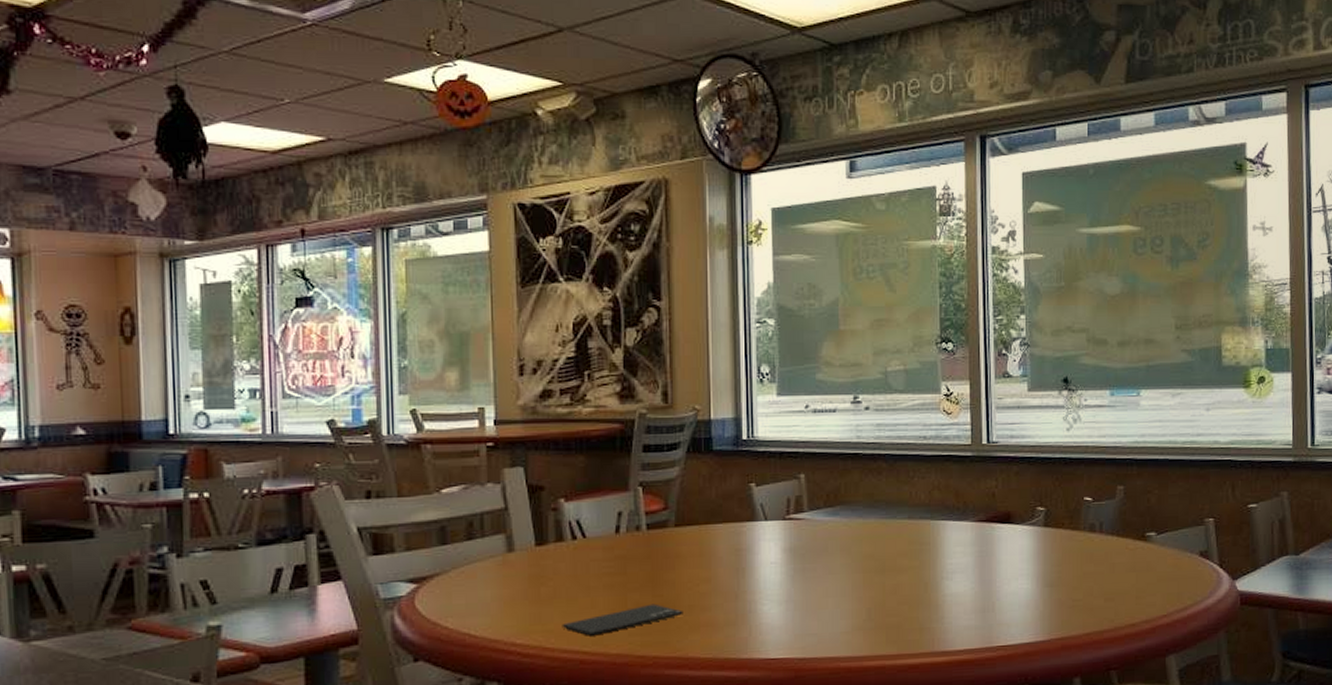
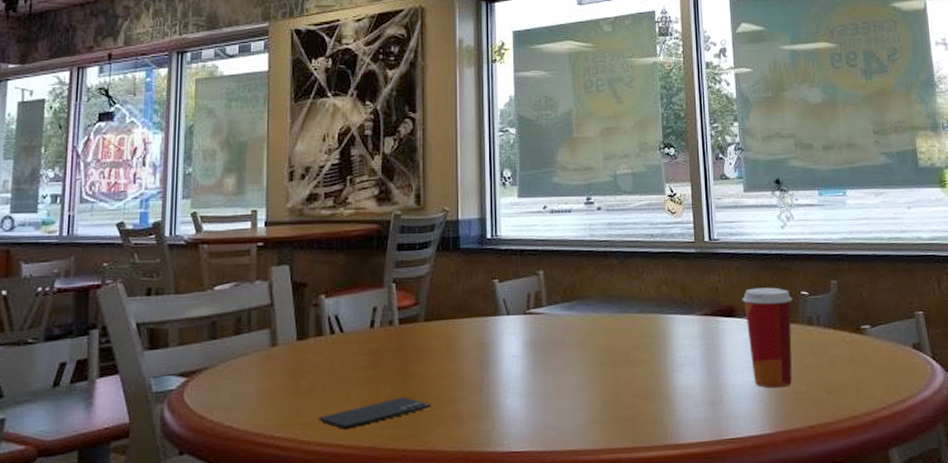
paper cup: none [1020,493,1074,596] -> present [742,287,792,388]

